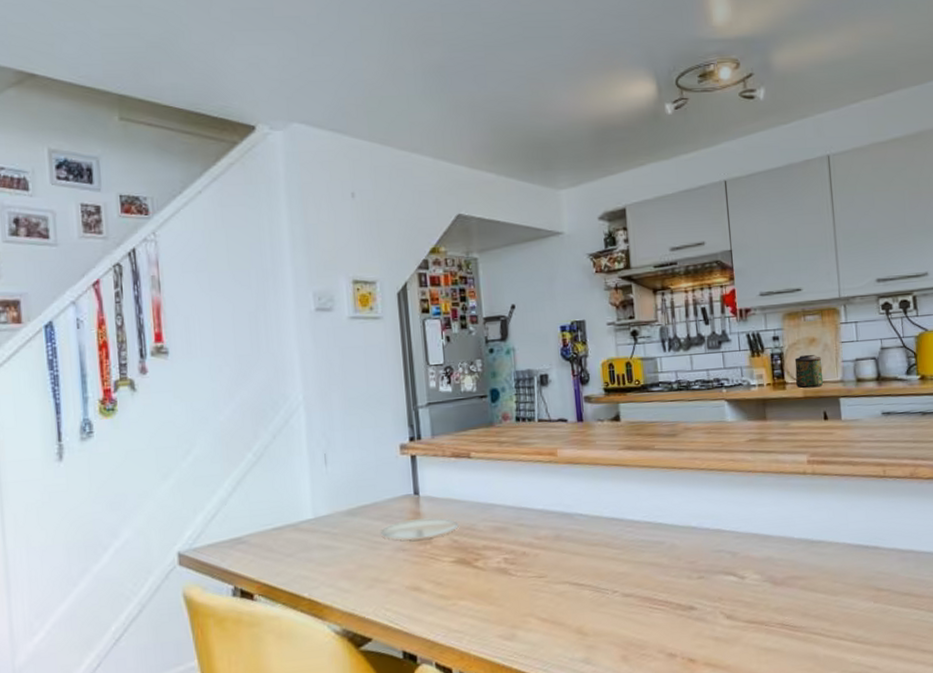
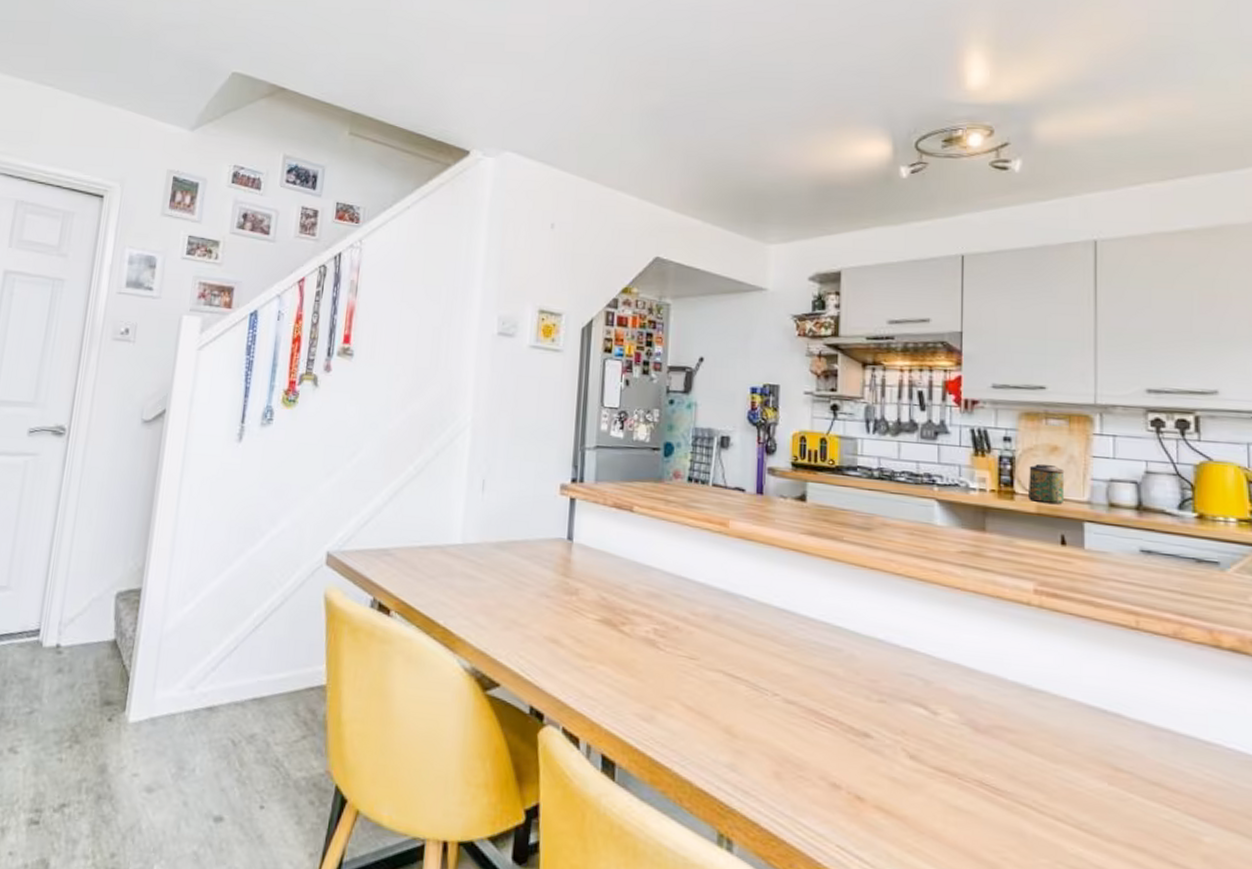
plate: present [380,517,459,541] -> none [526,565,610,591]

